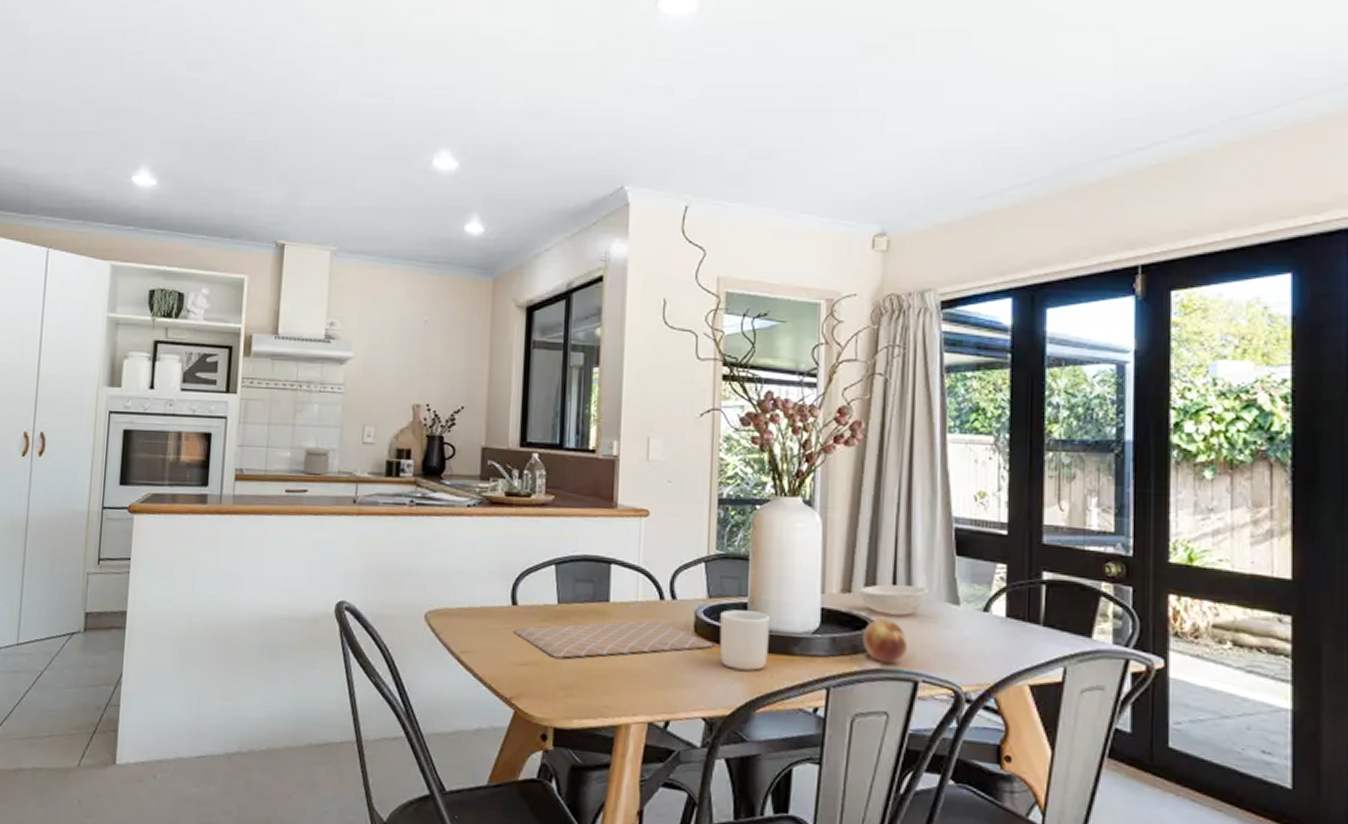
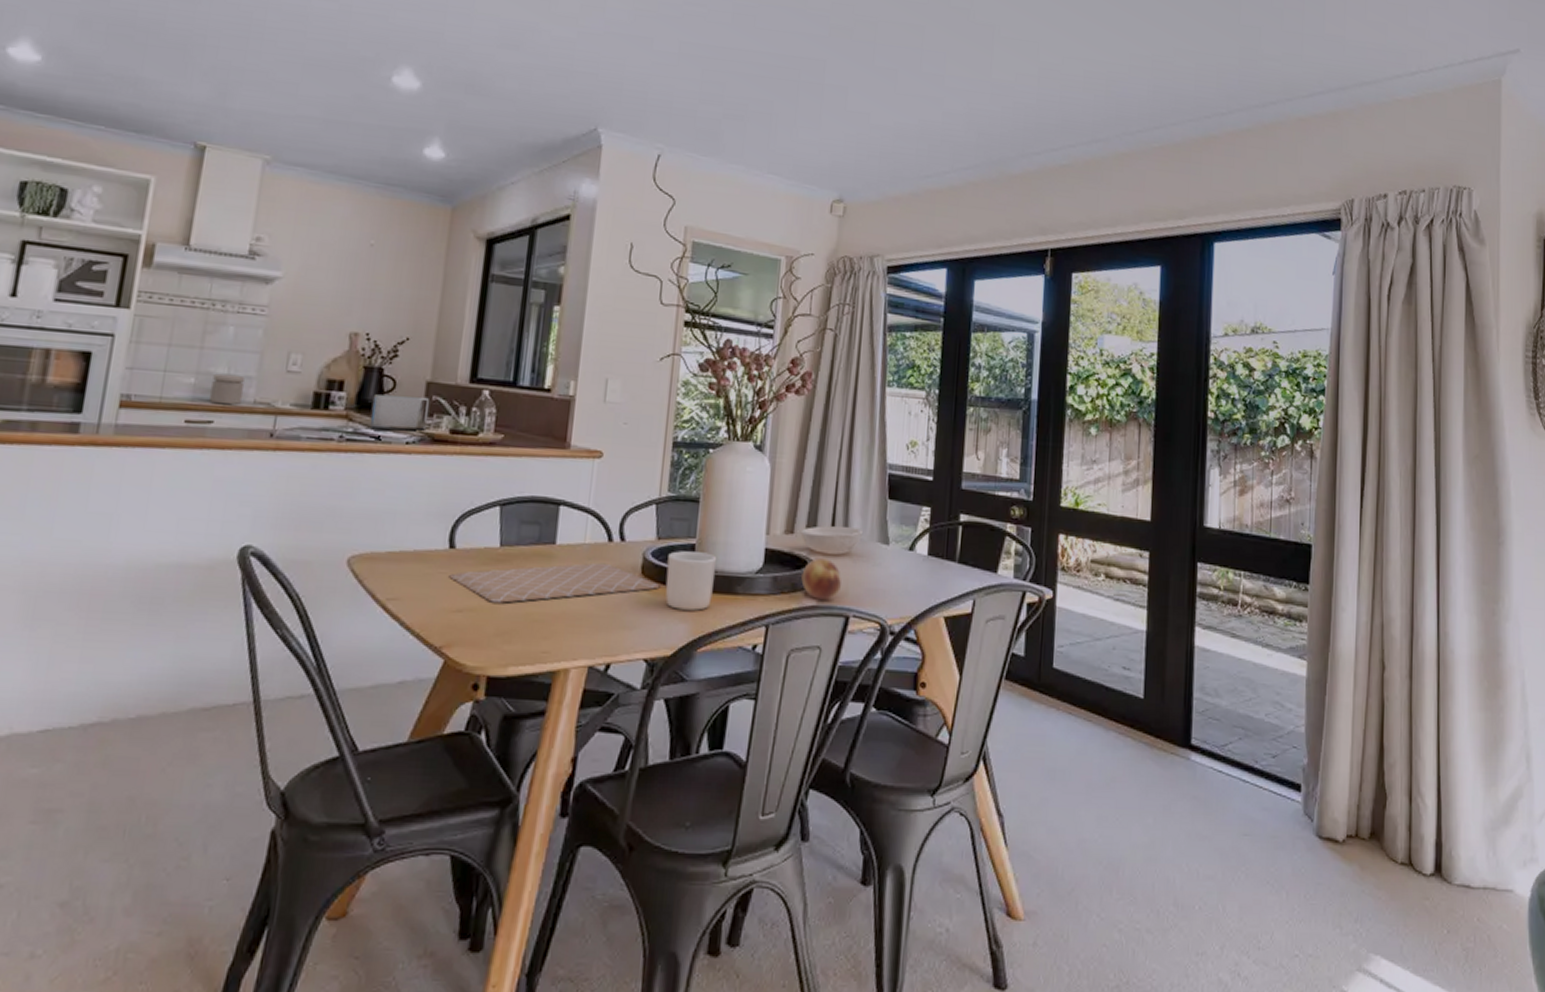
toaster: none [431,460,486,497] -> present [367,394,430,434]

